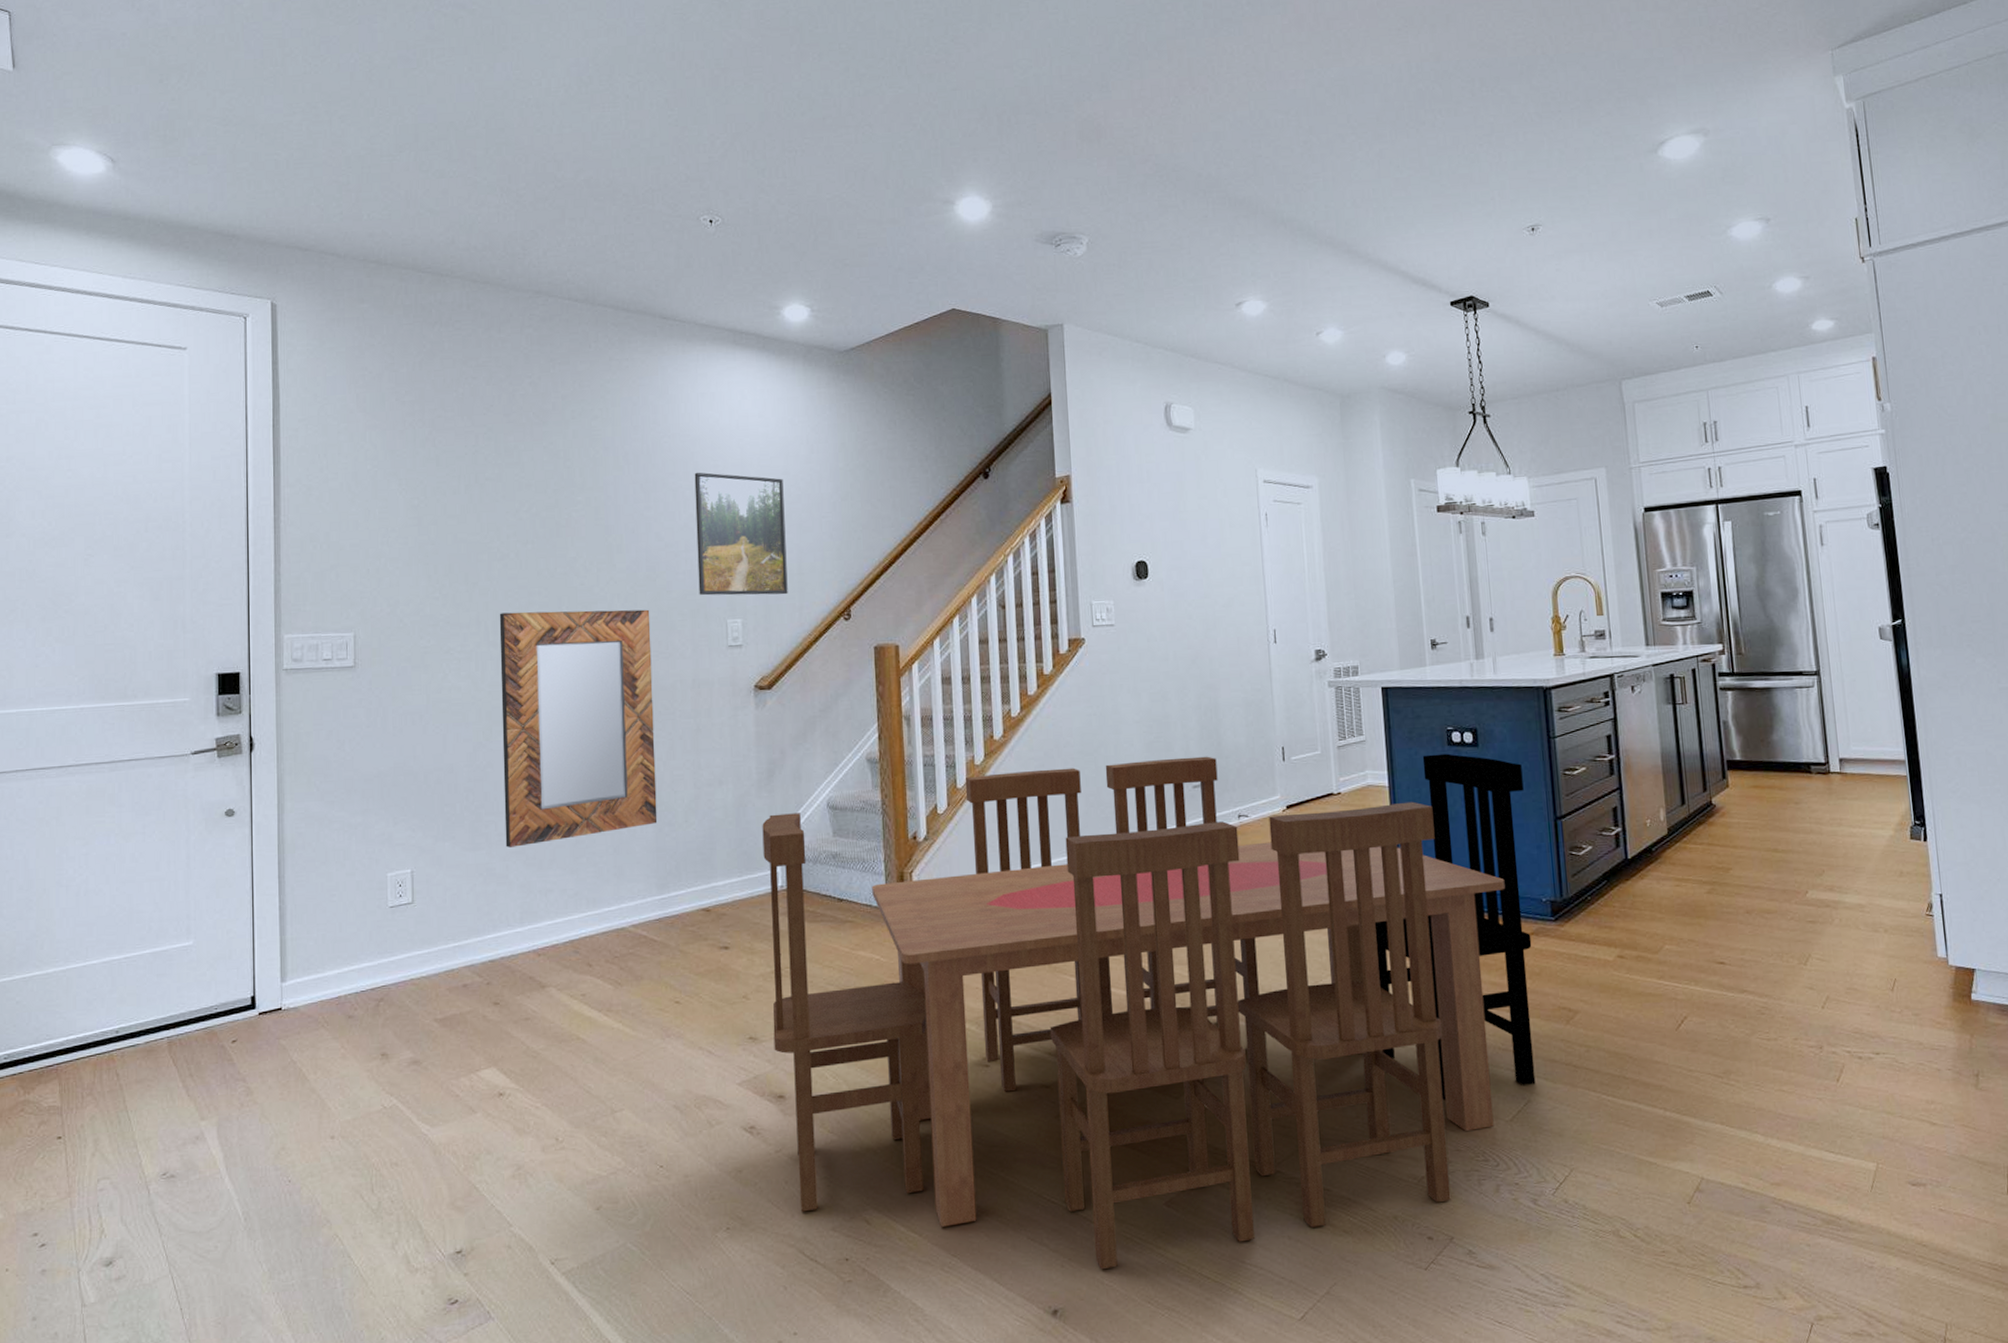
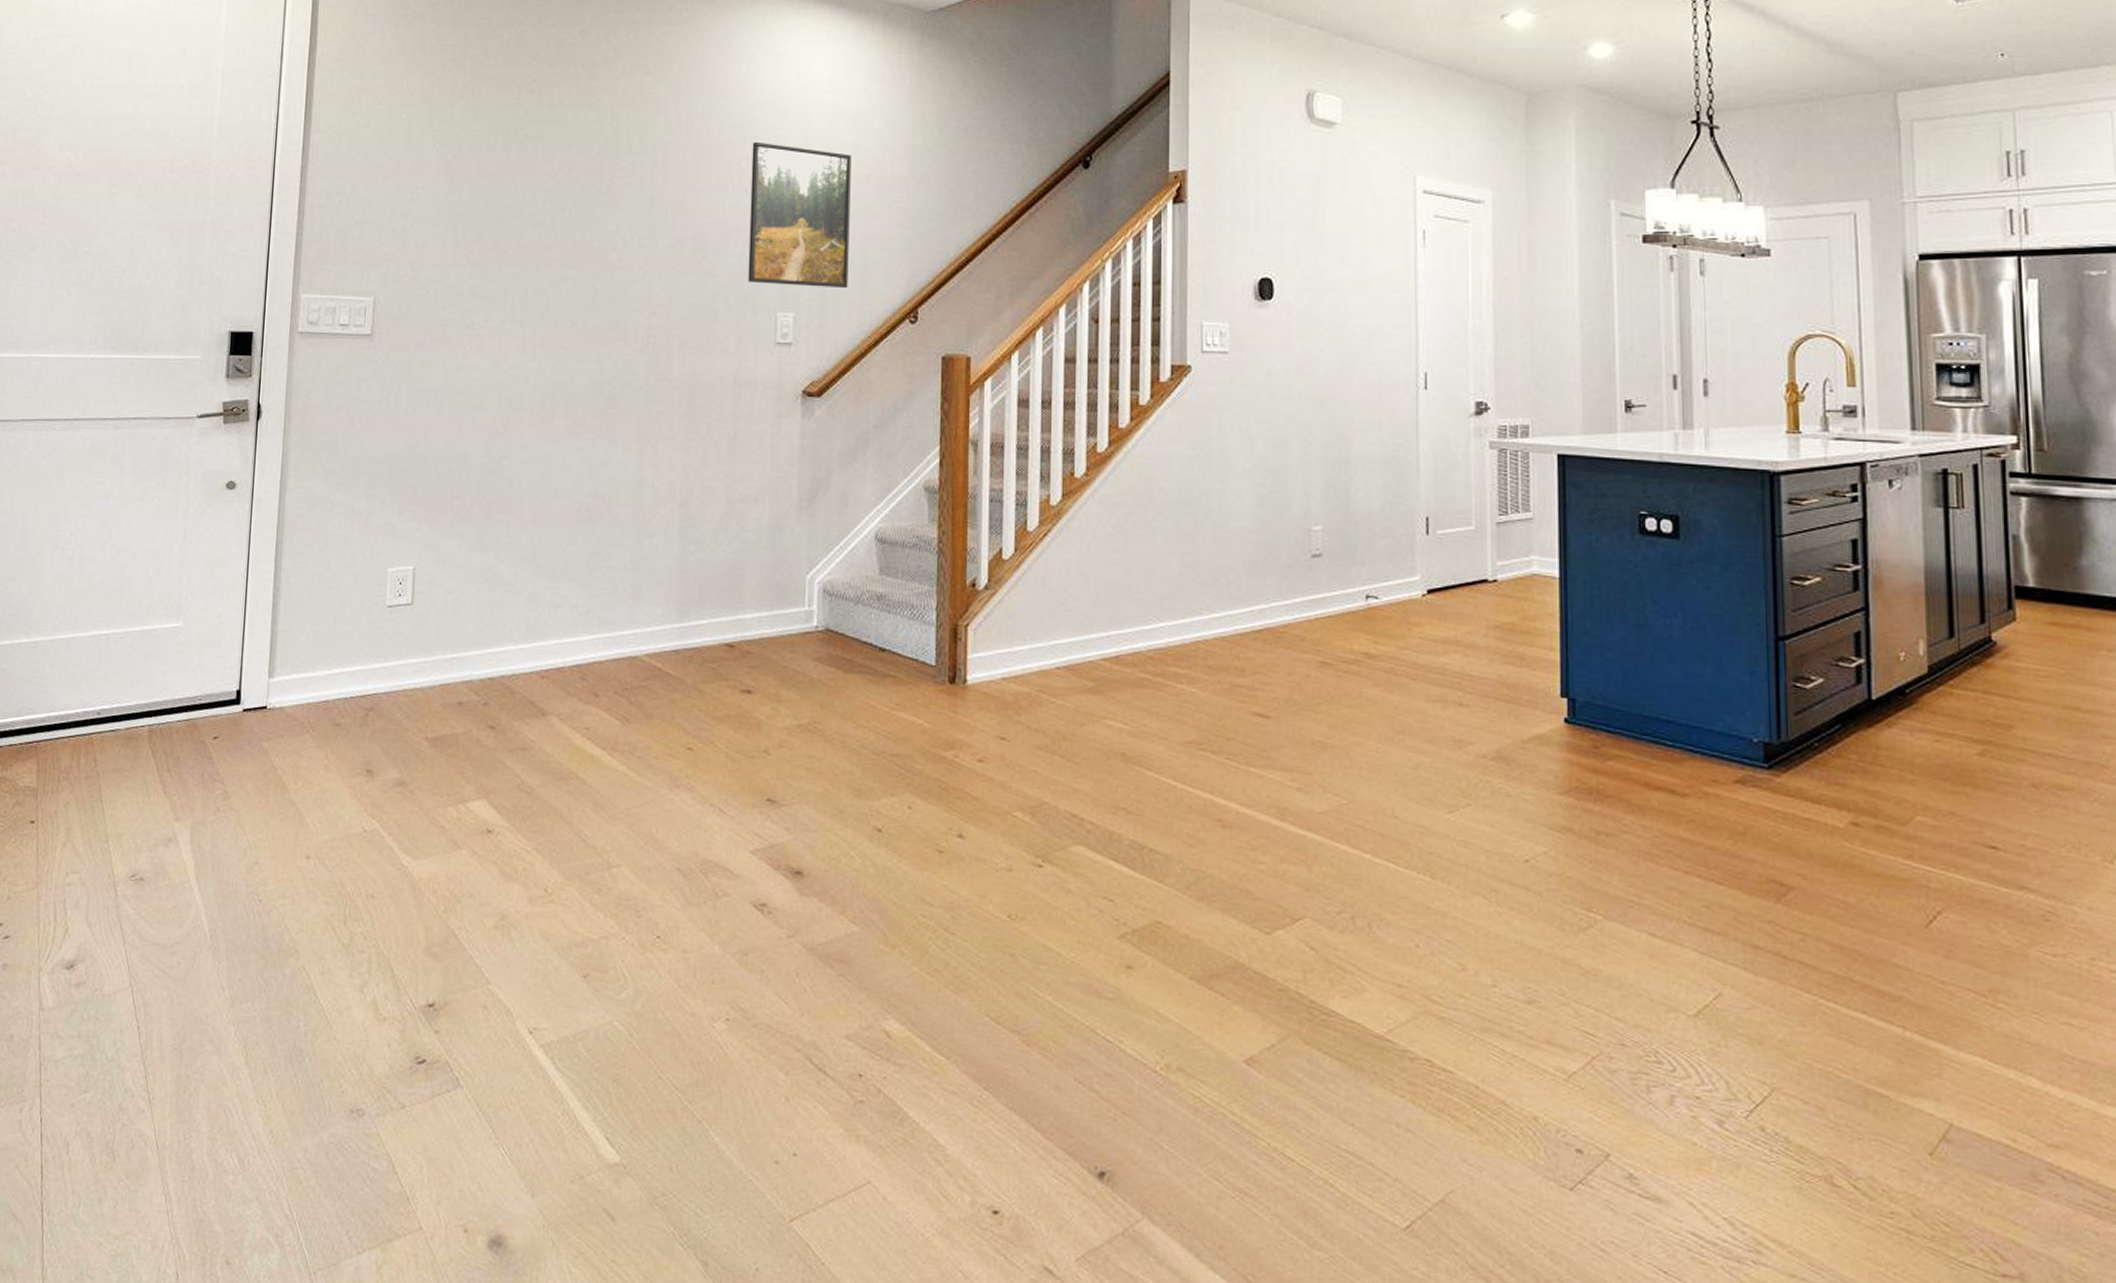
home mirror: present [499,609,658,848] -> none [515,287,692,552]
dining table: present [762,753,1536,1270] -> none [794,518,1736,1132]

